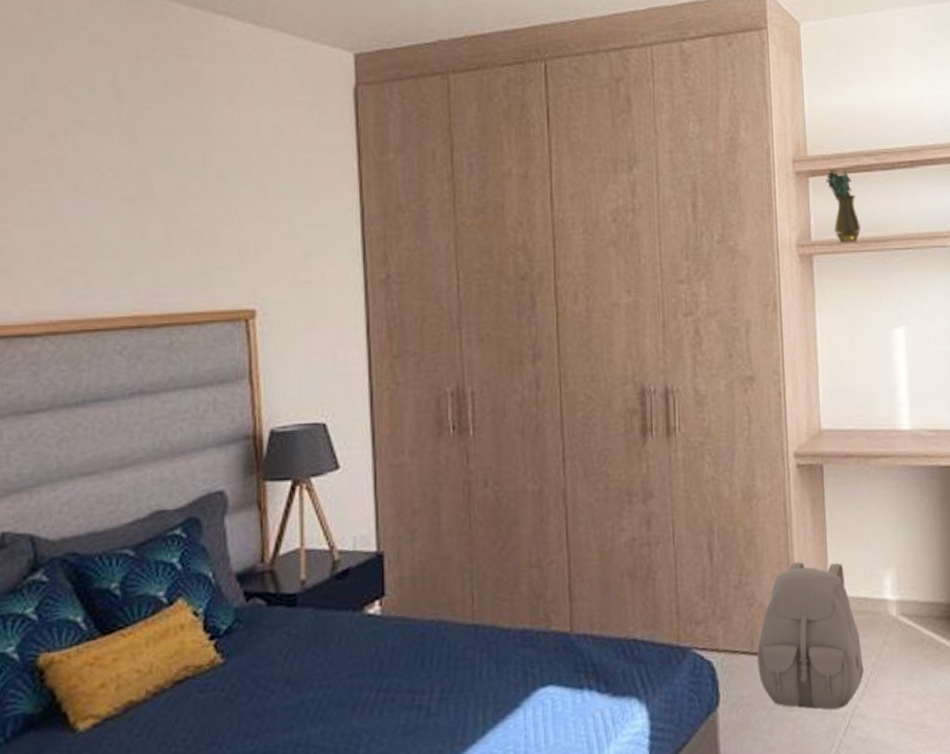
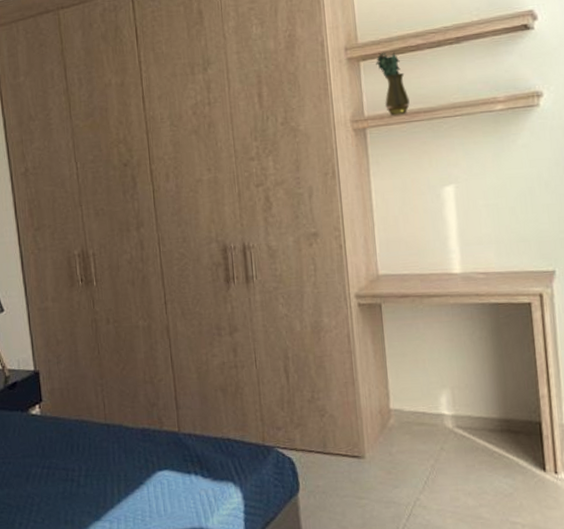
backpack: present [757,561,864,710] -> none [329,382,424,500]

